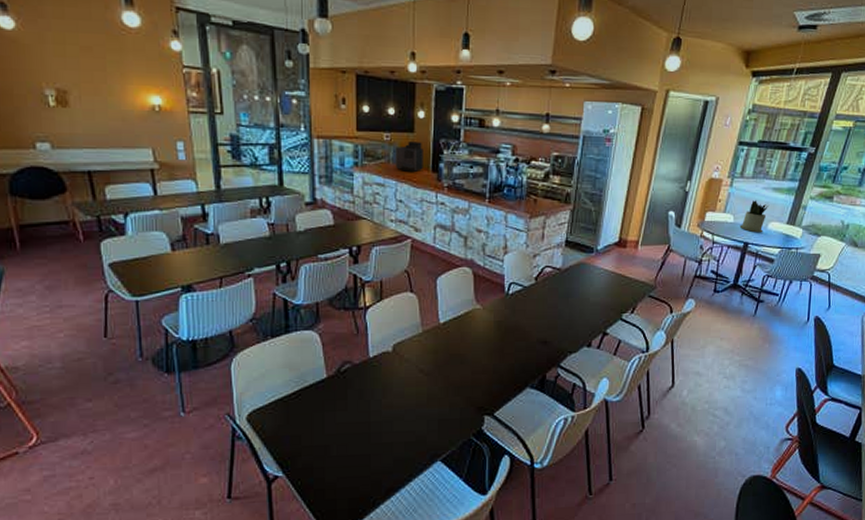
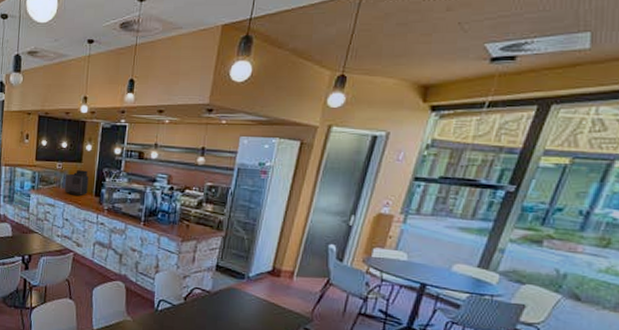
planter: present [739,200,770,233] -> none [415,239,454,275]

